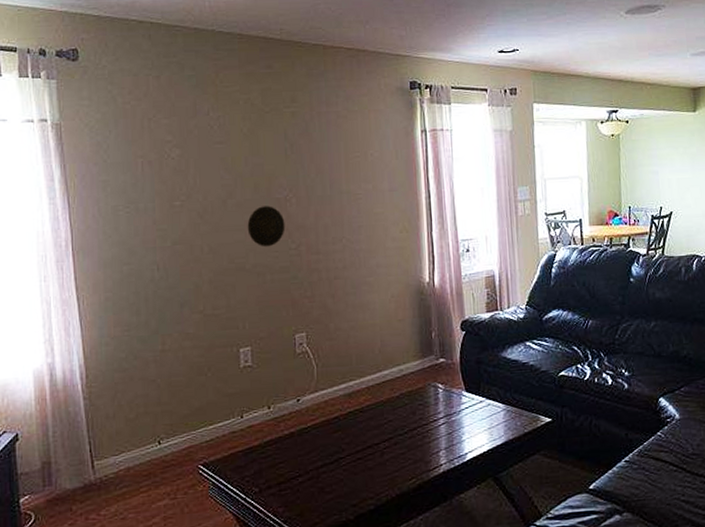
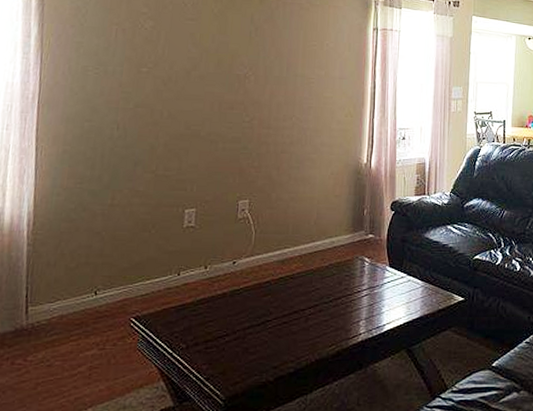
decorative plate: present [247,206,286,247] -> none [206,80,242,118]

